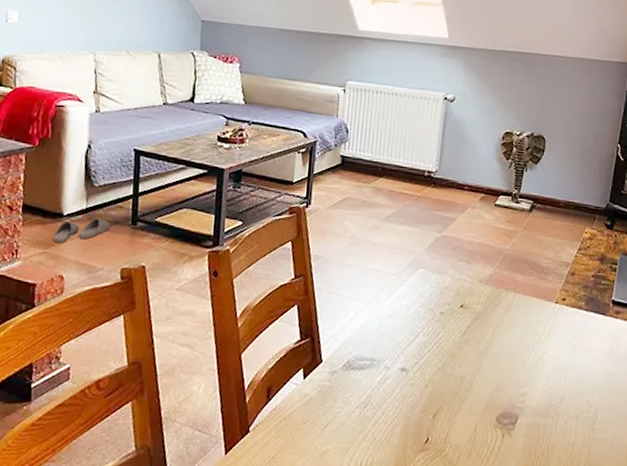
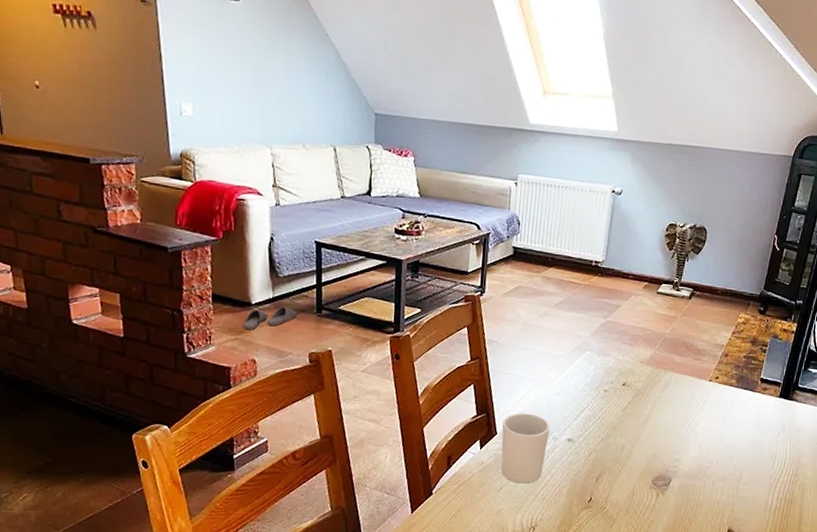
mug: none [326,338,381,421] -> present [501,413,550,484]

